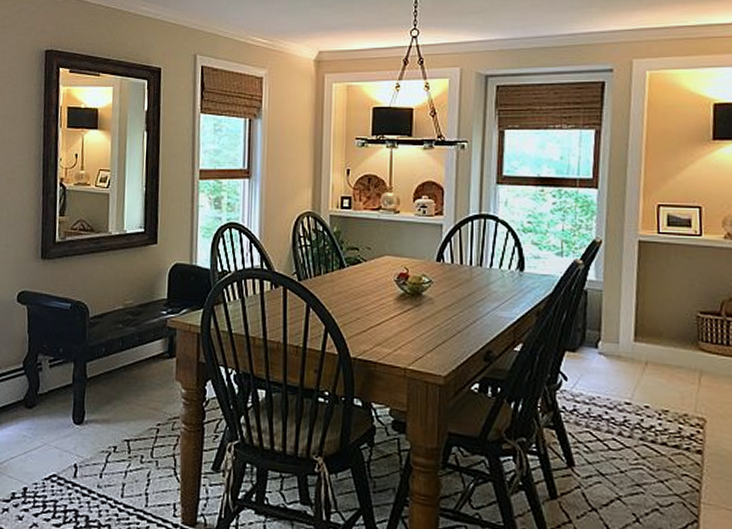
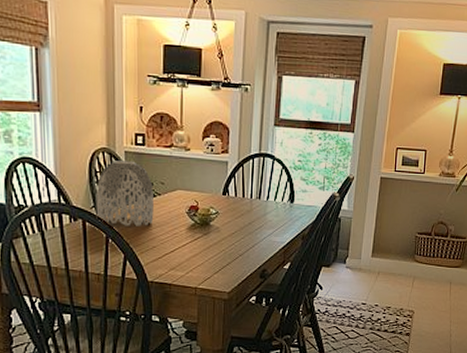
vase: none [298,225,359,295] -> present [96,160,154,226]

